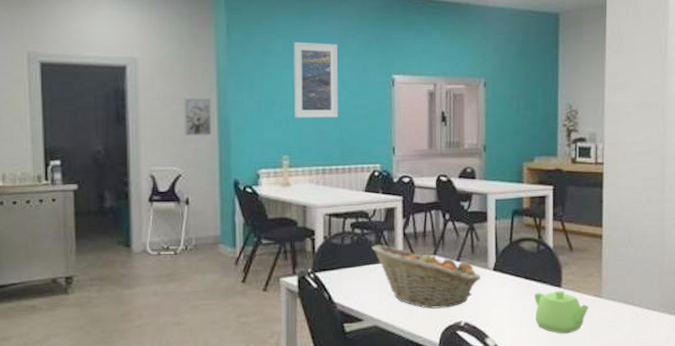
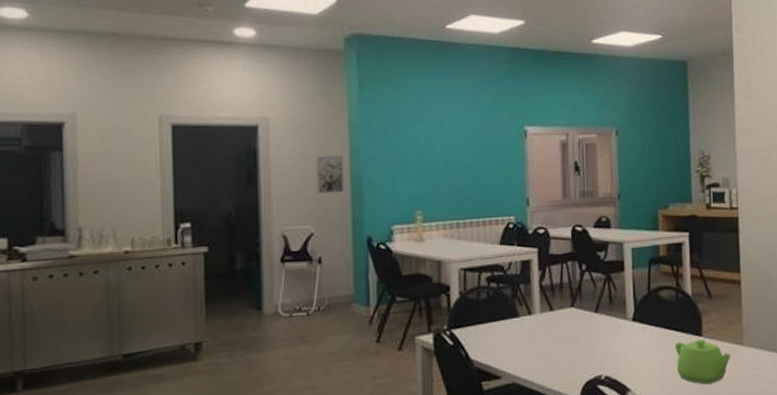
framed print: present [293,41,338,118] -> none [425,96,472,172]
fruit basket: present [372,245,481,309] -> none [508,298,620,363]

